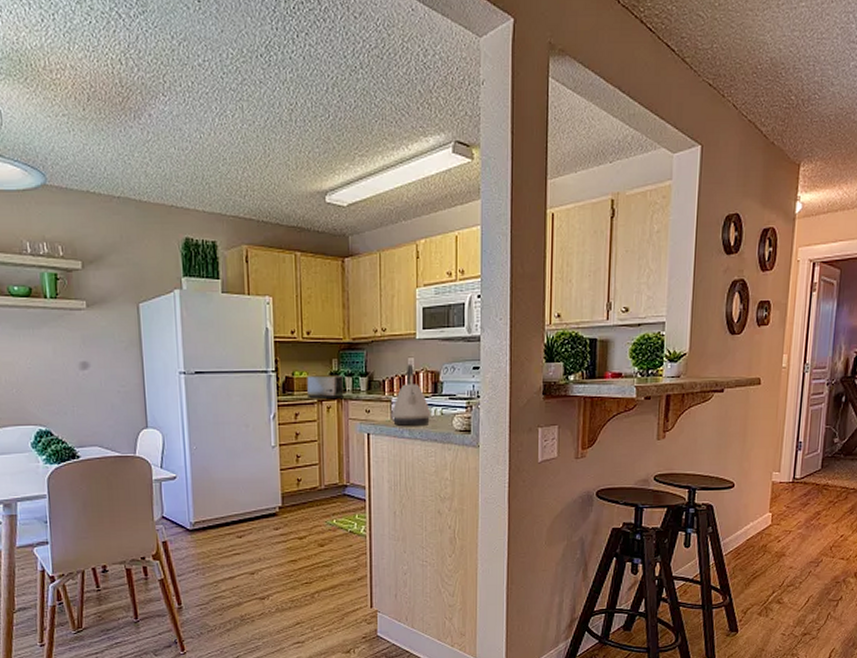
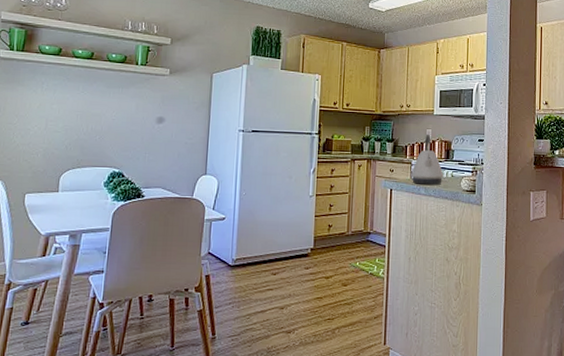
toaster: present [307,374,344,399] -> none [343,138,374,159]

